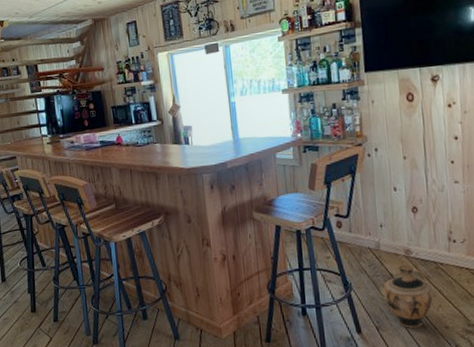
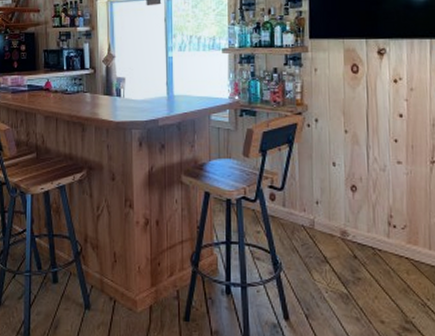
ceramic jug: present [384,265,434,328] -> none [316,248,370,319]

